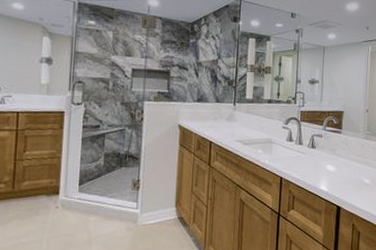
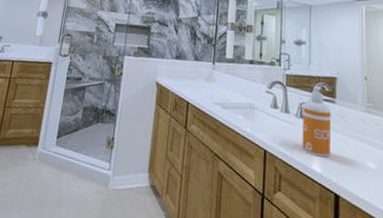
soap dispenser: none [312,119,337,178] -> present [302,86,331,158]

